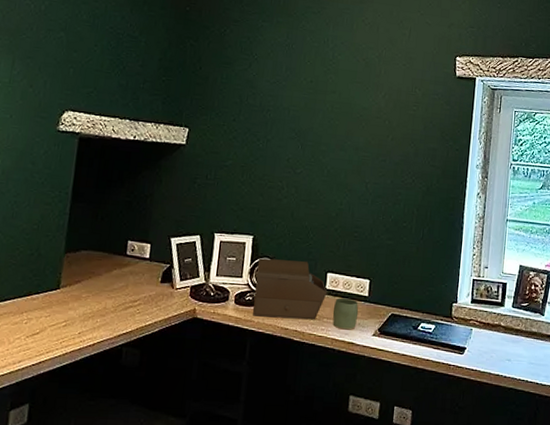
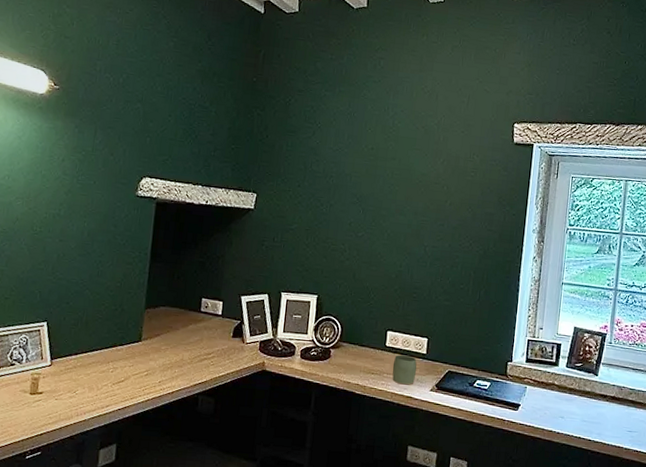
sewing box: present [253,258,328,320] -> none [317,316,388,374]

